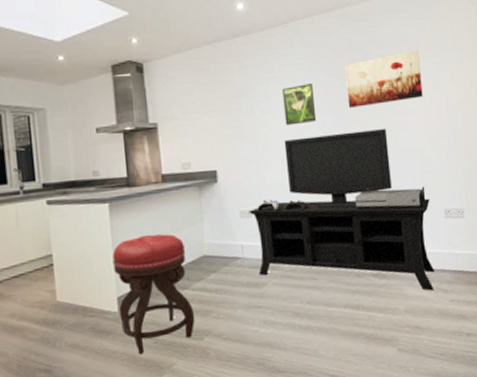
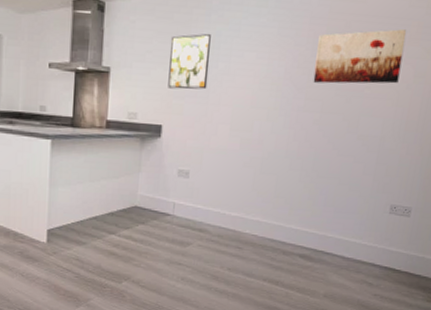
stool: present [112,234,195,355] -> none [47,176,118,285]
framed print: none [210,78,253,134] -> present [168,33,211,90]
media console: present [249,128,435,291] -> none [185,105,378,282]
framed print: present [282,83,317,126] -> none [241,49,280,92]

